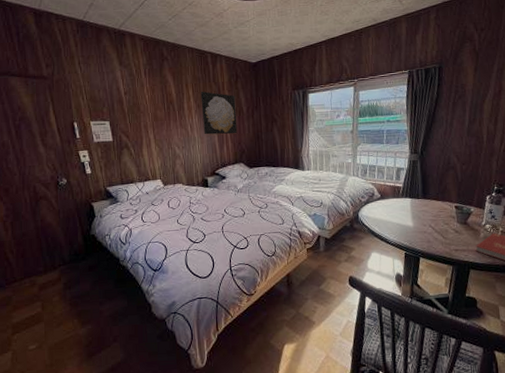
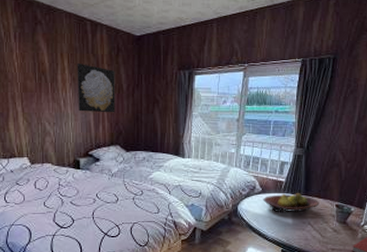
fruit bowl: none [382,197,439,218] -> present [263,193,320,213]

